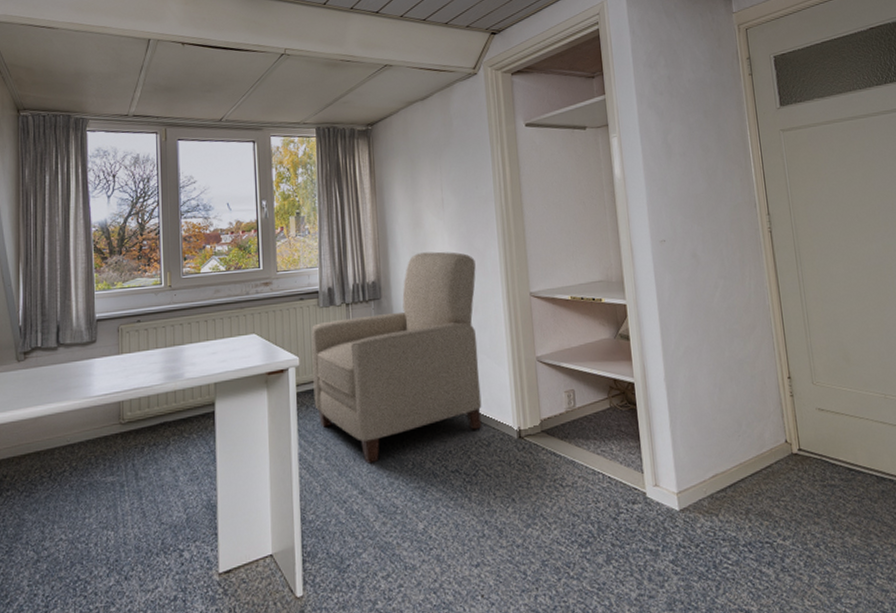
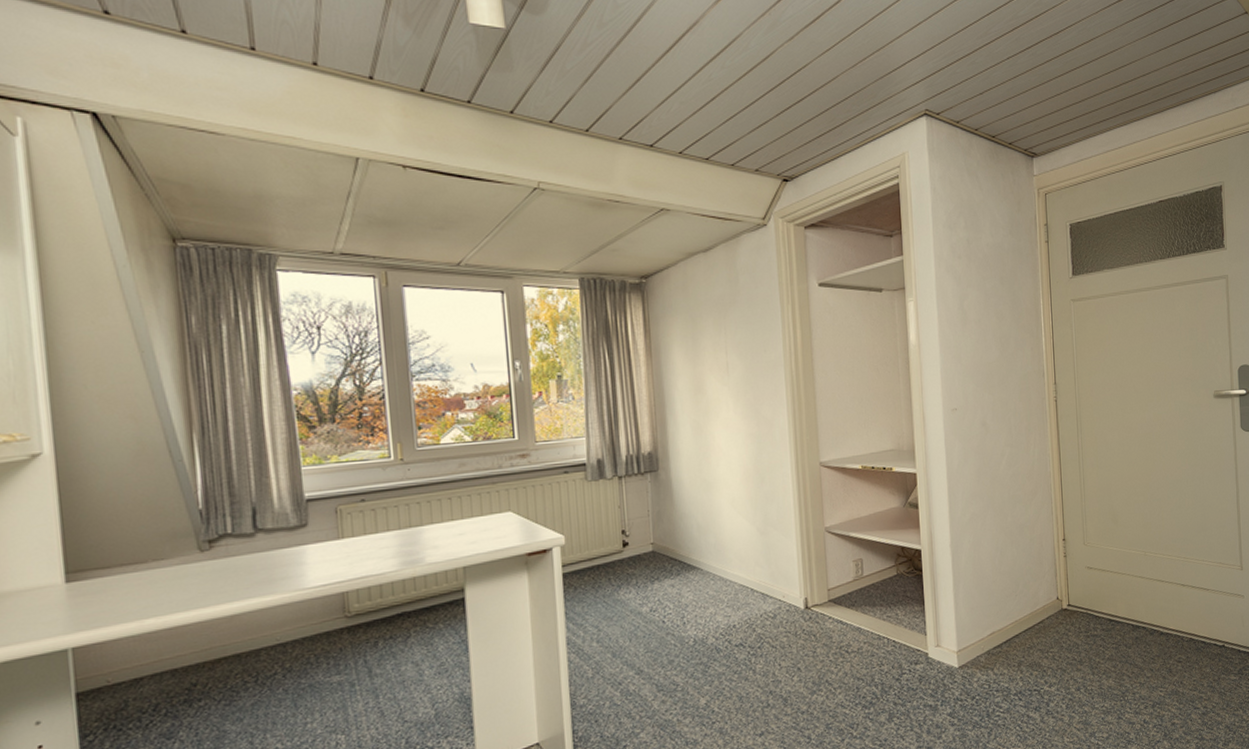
chair: present [311,251,482,464] -> none [578,419,768,643]

